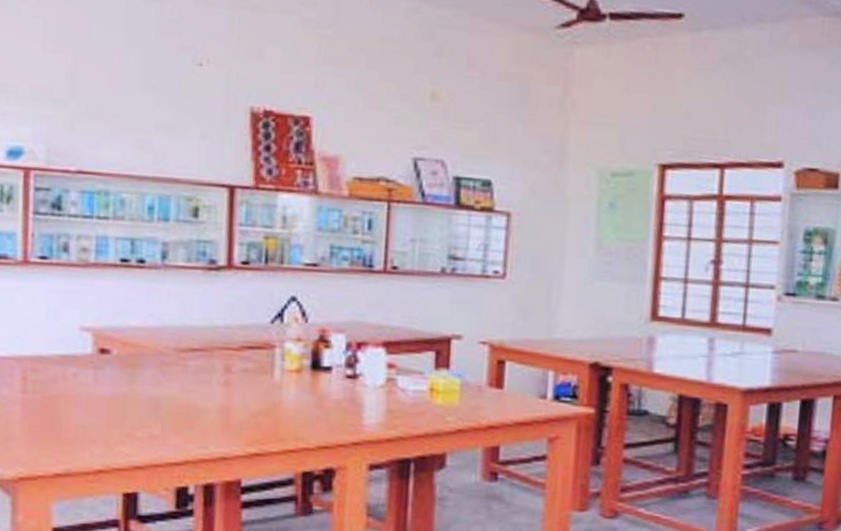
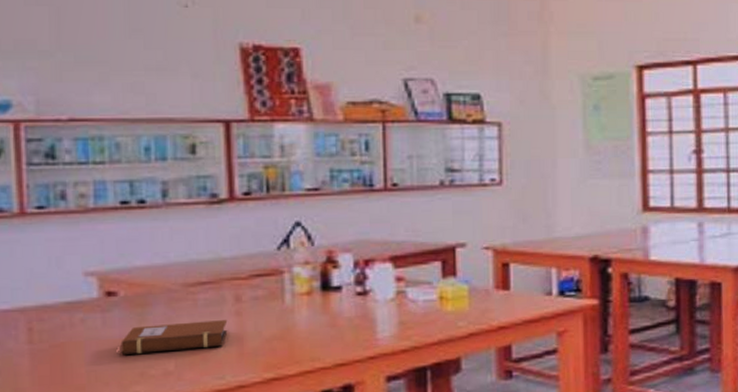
notebook: none [109,386,216,416] -> present [120,320,228,355]

